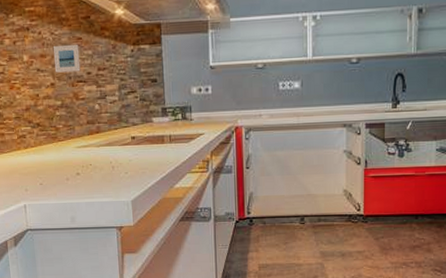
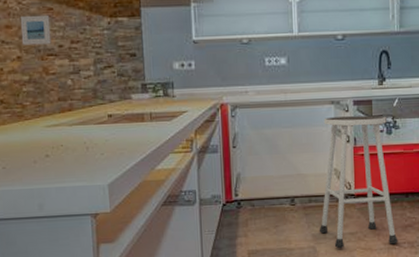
stool: none [327,138,406,266] -> present [319,115,398,249]

